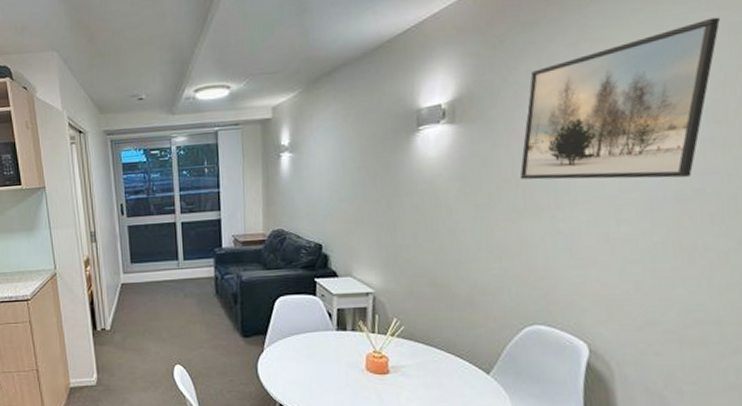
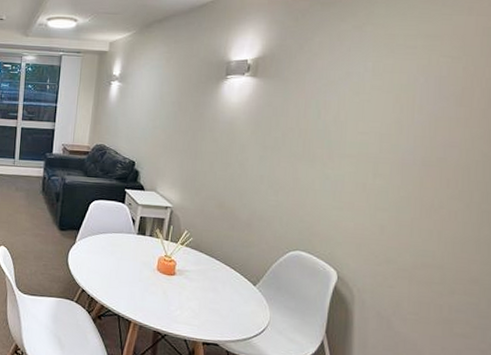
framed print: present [520,17,720,180] -> none [302,21,477,147]

